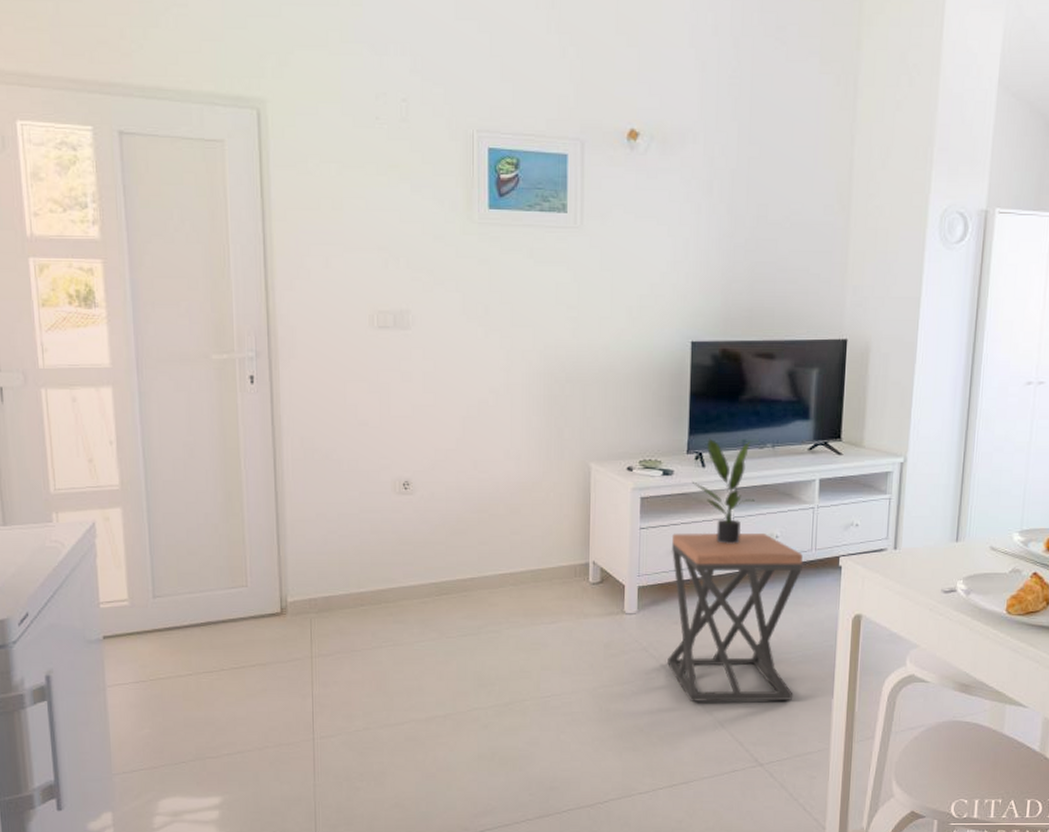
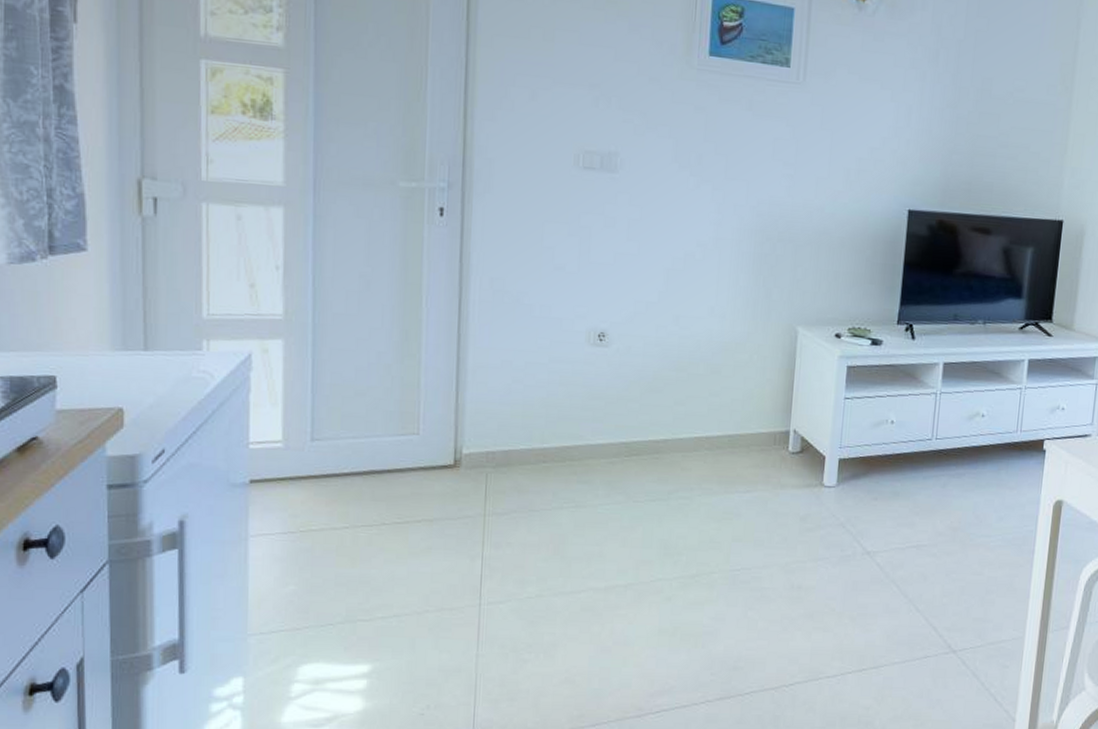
stool: present [667,532,804,701] -> none [864,405,1008,585]
potted plant: present [691,438,755,544] -> none [900,310,963,421]

